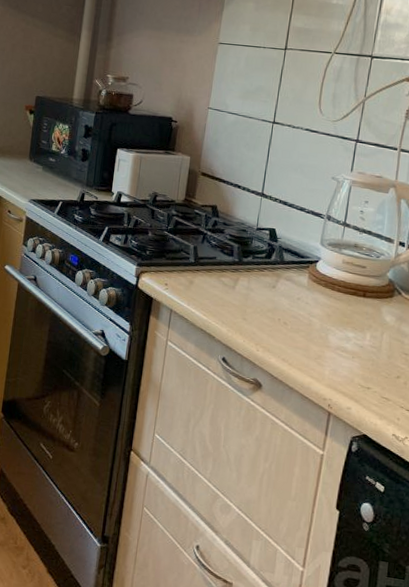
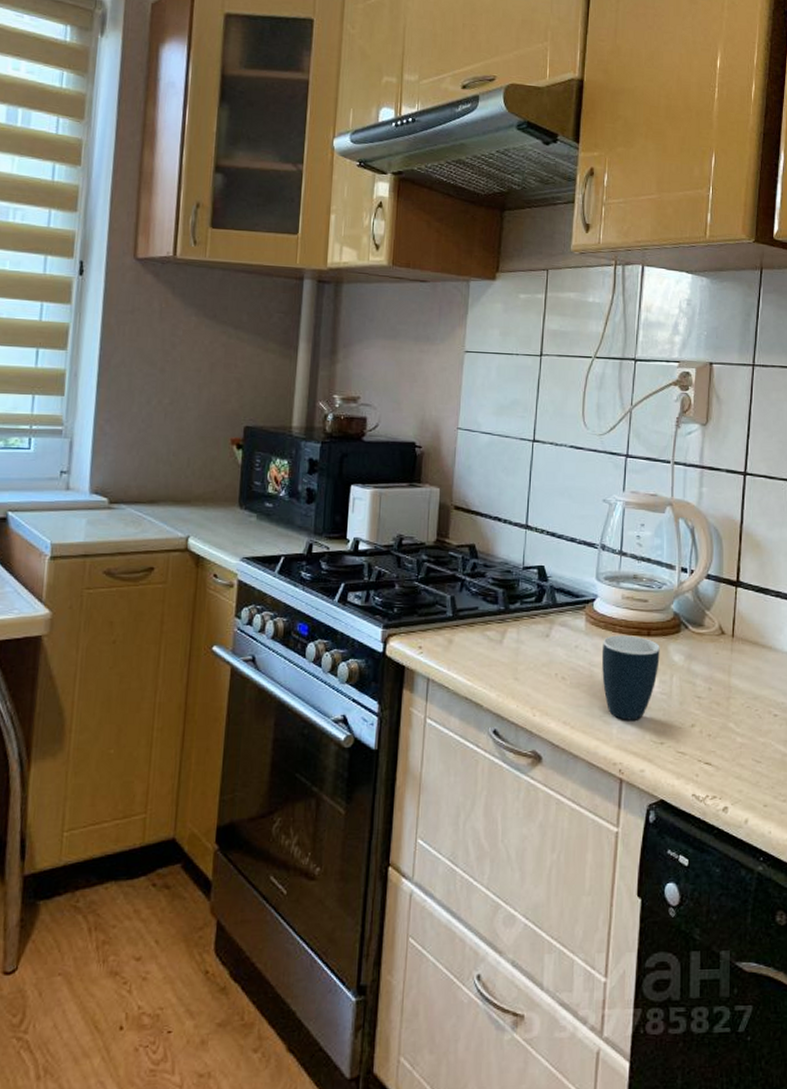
mug: none [319,293,374,366] -> present [601,635,660,720]

